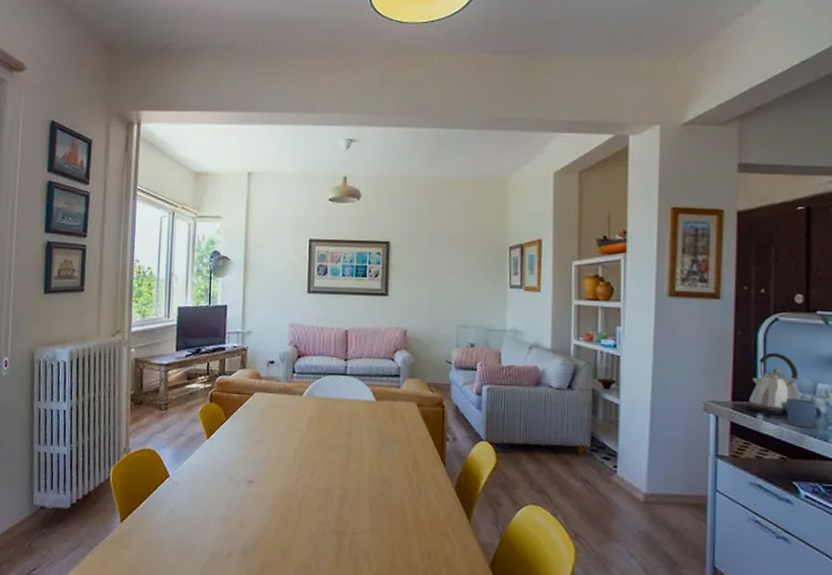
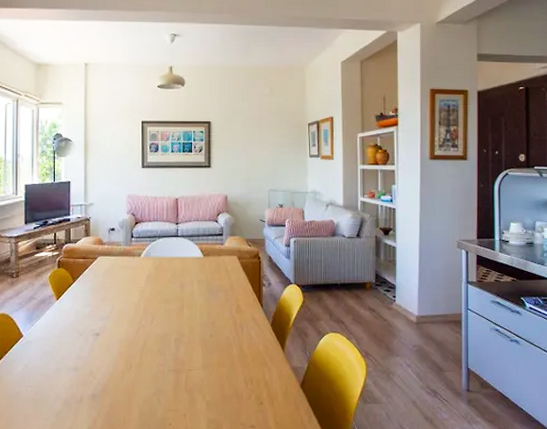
kettle: present [749,352,802,420] -> none [489,200,525,250]
mug: present [785,398,823,428] -> none [514,234,540,256]

